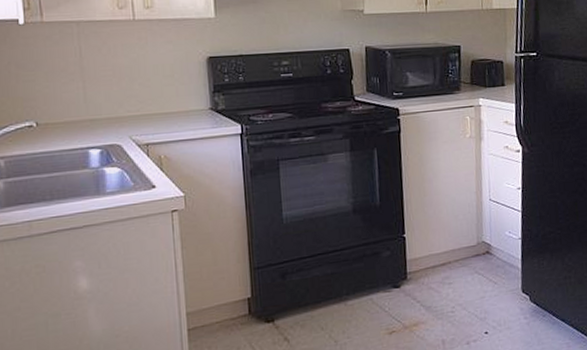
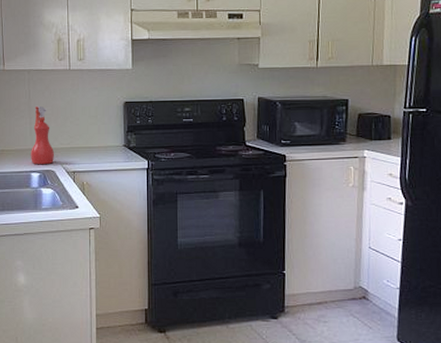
spray bottle: none [86,65,120,139] -> present [31,105,55,165]

